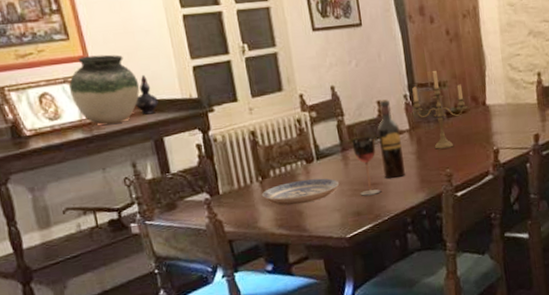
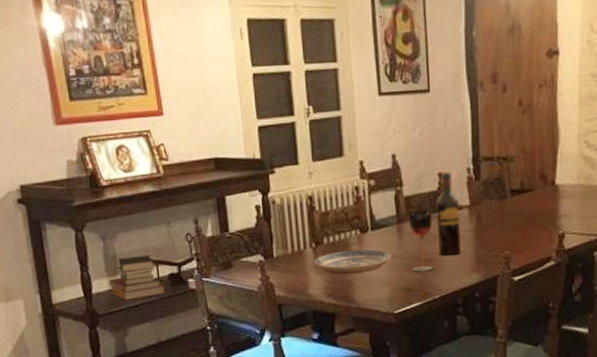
books: none [41,203,106,252] -> present [109,255,165,300]
vase: present [69,54,140,125] -> none [143,110,207,180]
decorative bottle: present [135,75,159,115] -> none [202,133,223,172]
candelabra: present [411,70,468,149] -> none [474,143,534,229]

